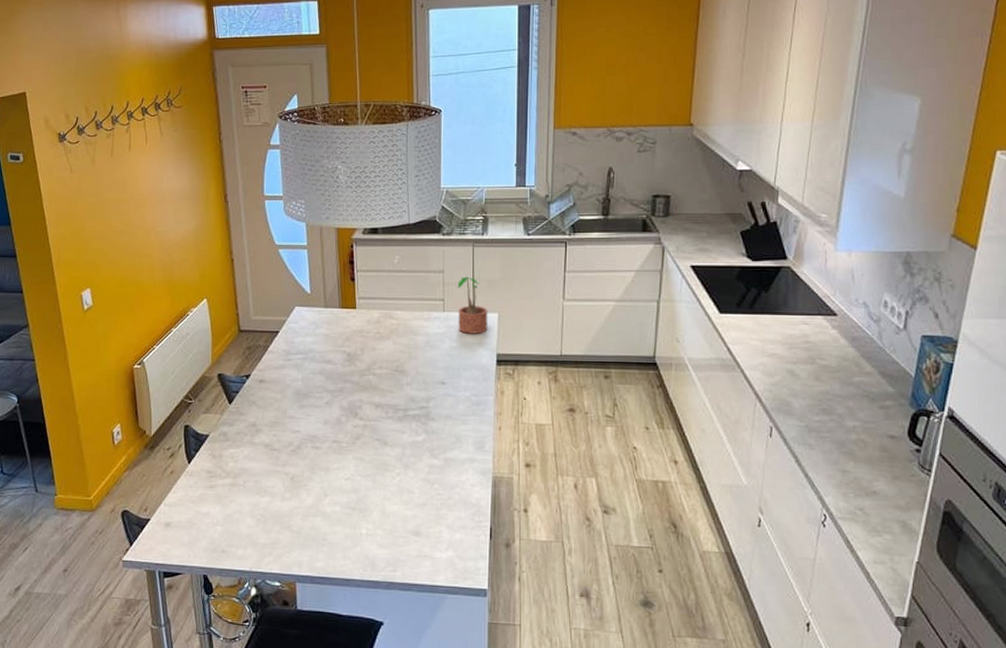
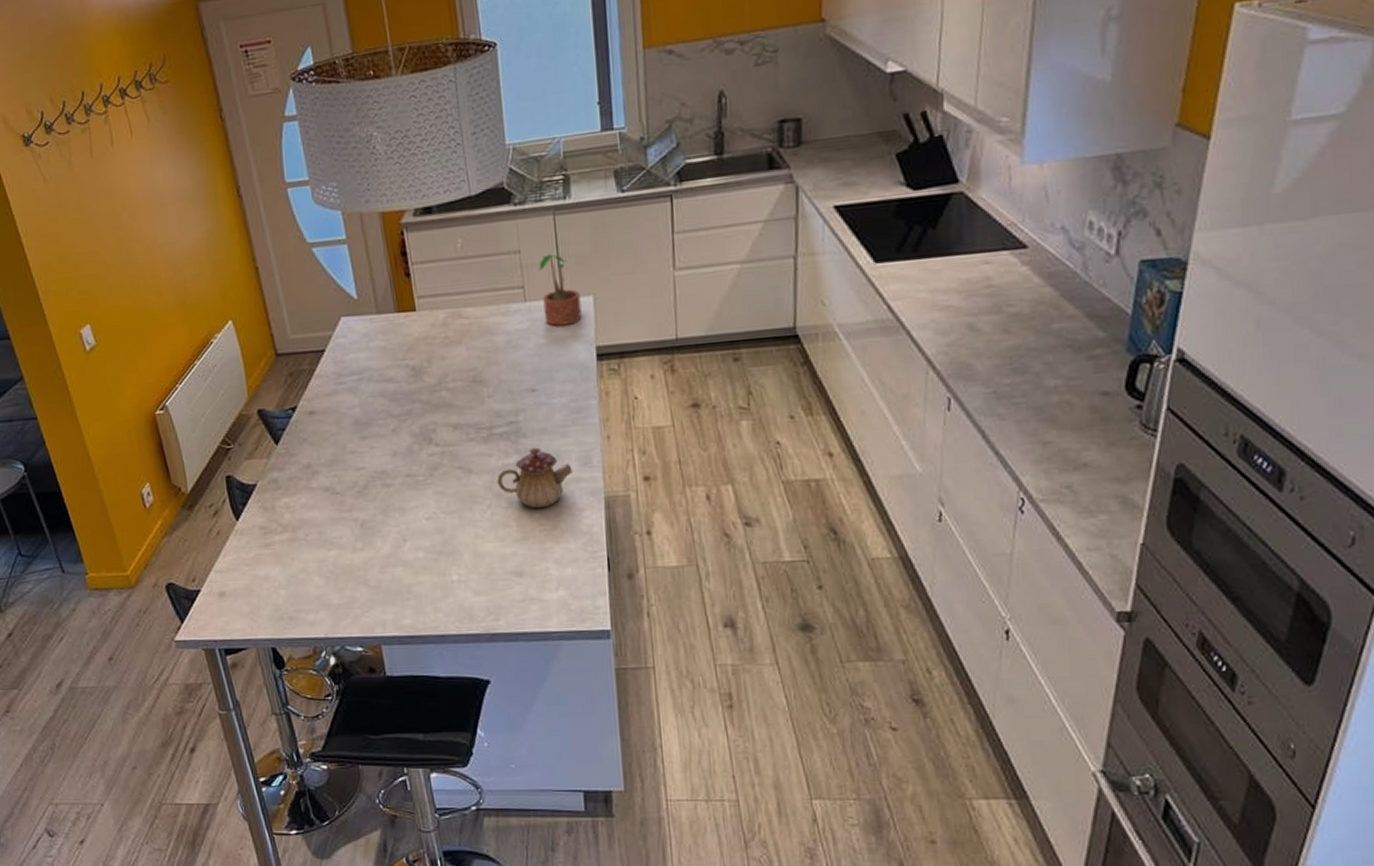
teapot: none [406,429,468,481] -> present [496,447,573,509]

